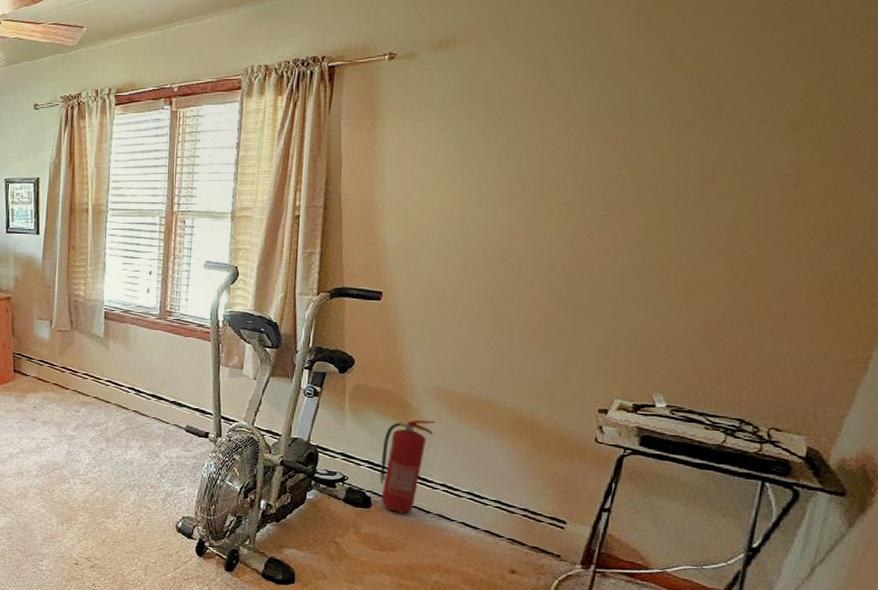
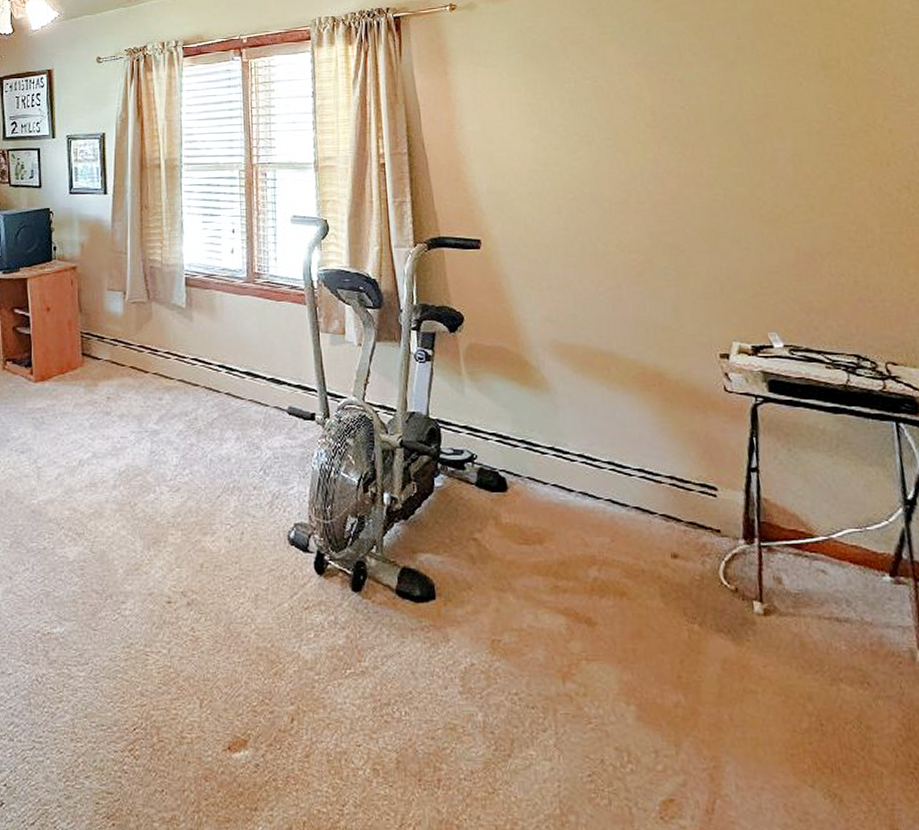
fire extinguisher: present [379,419,436,515] -> none [508,379,560,497]

